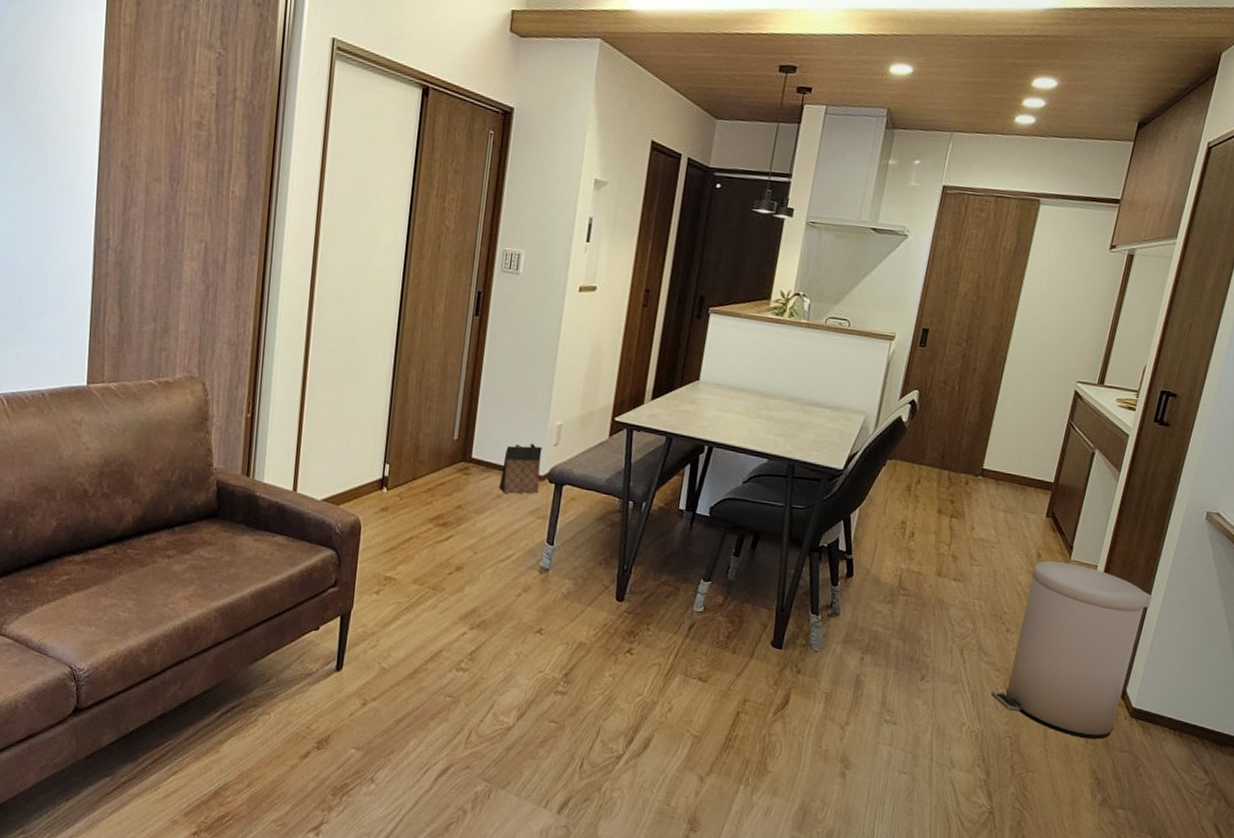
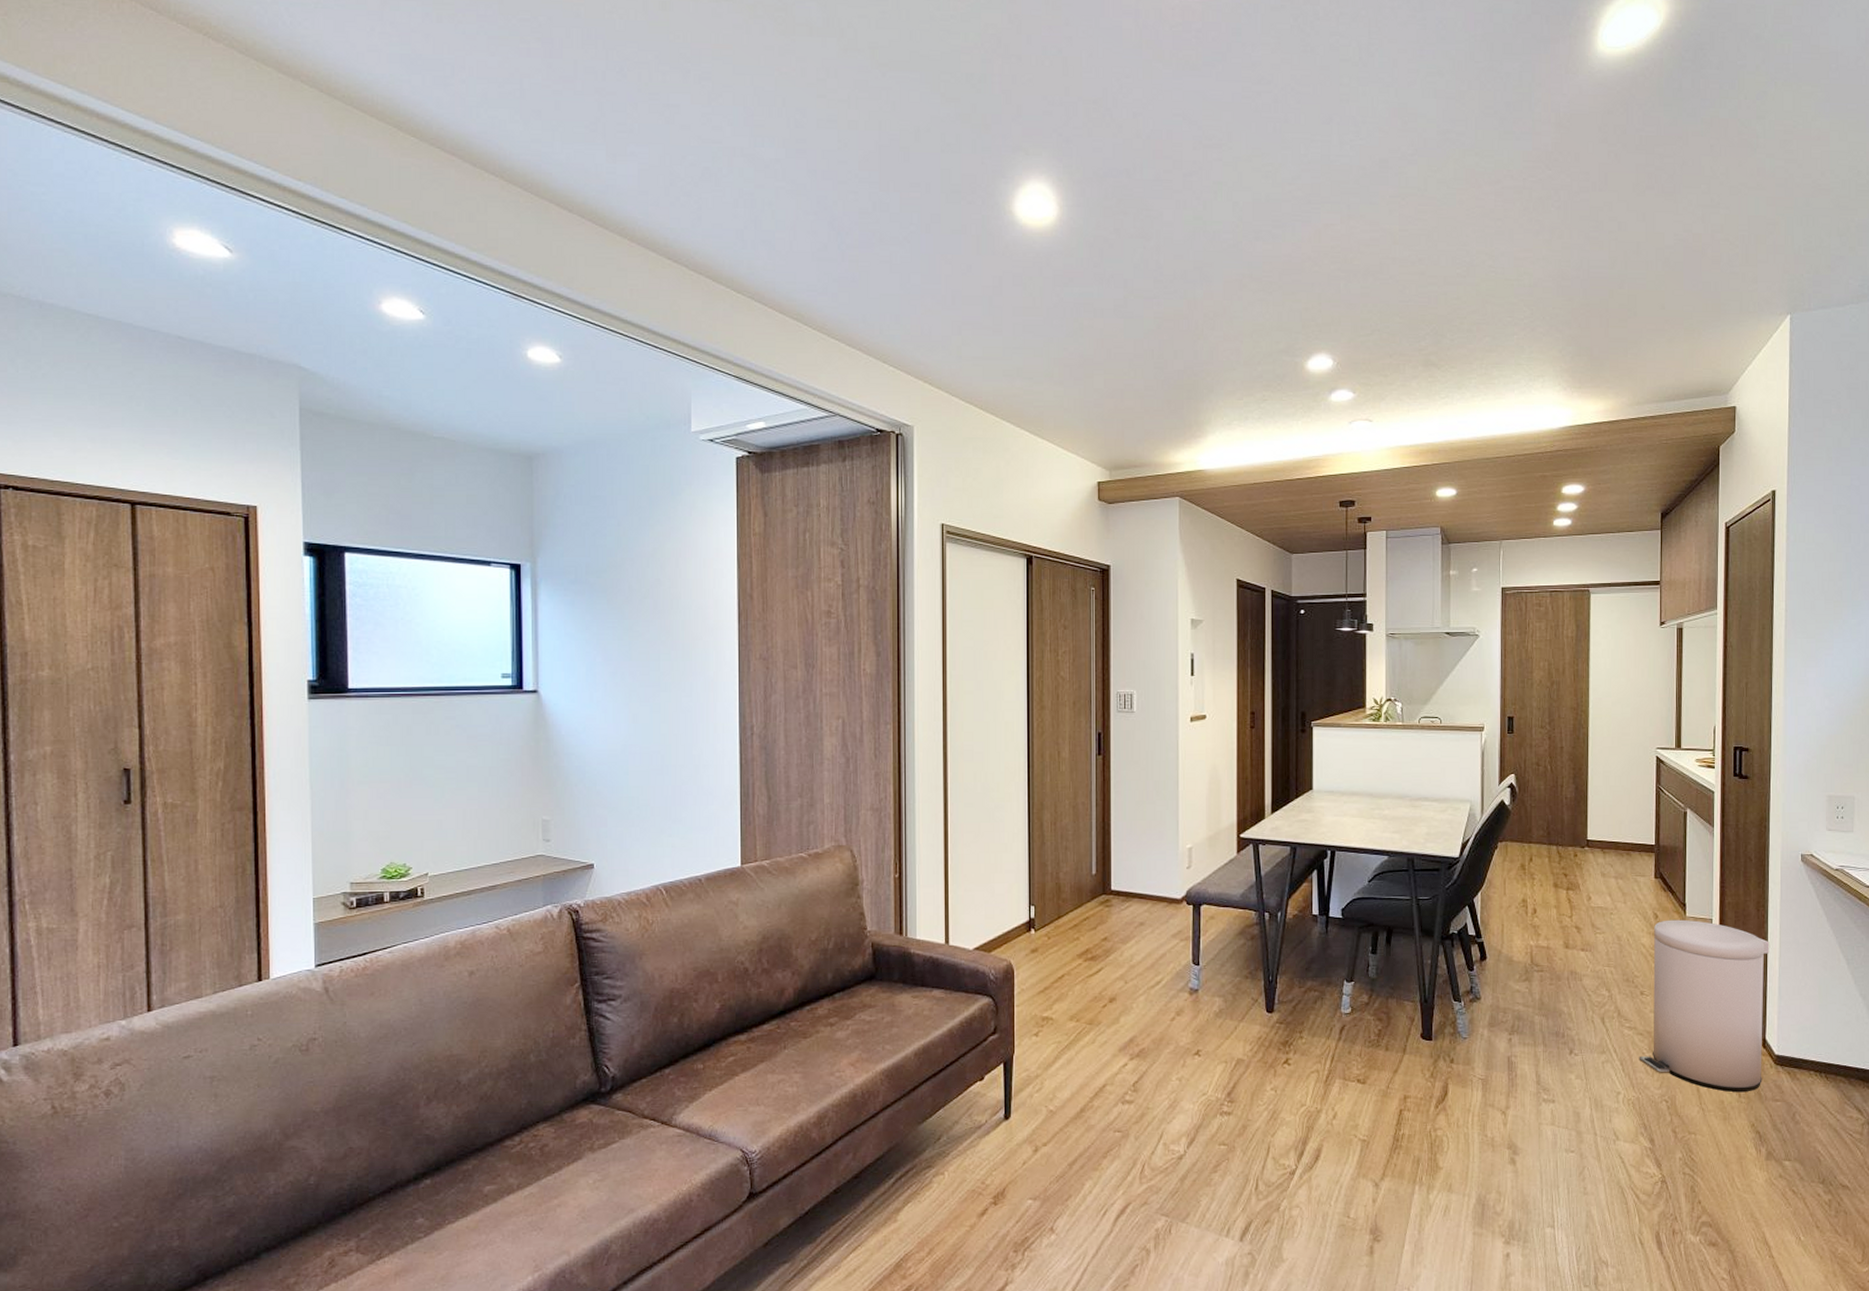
bag: present [498,443,542,494] -> none [1140,868,1179,920]

